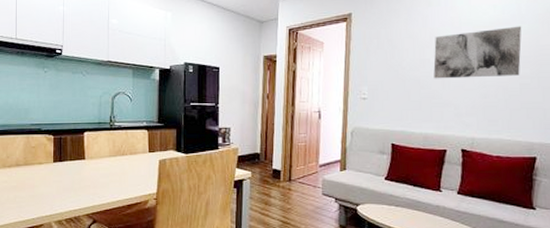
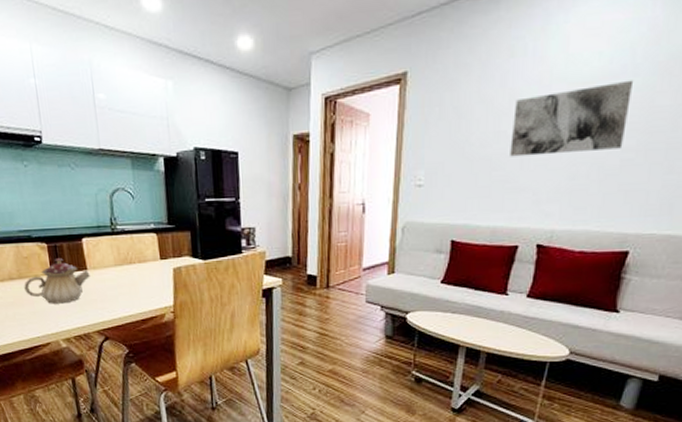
teapot: none [28,148,87,189] -> present [24,258,90,304]

